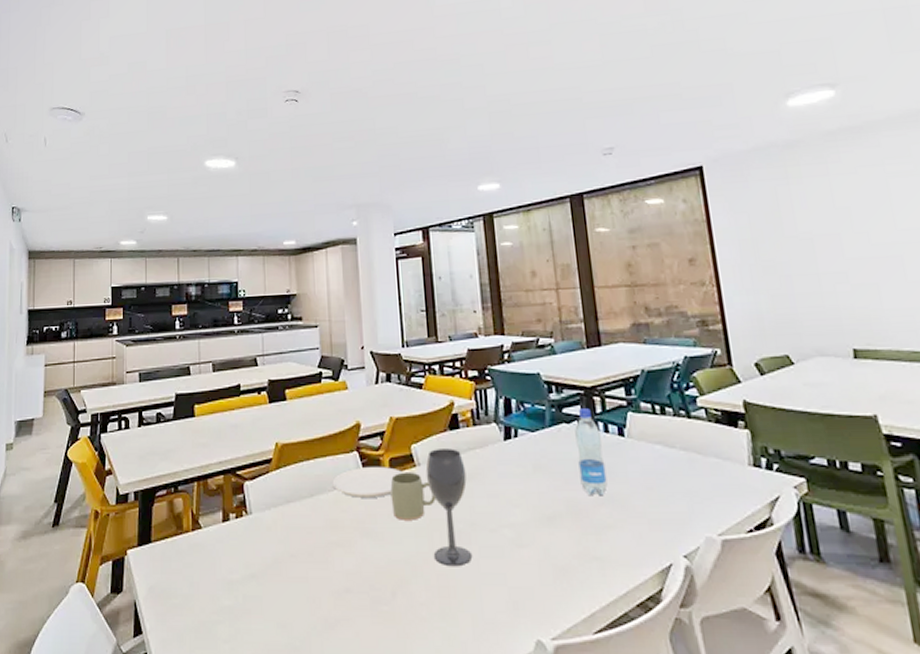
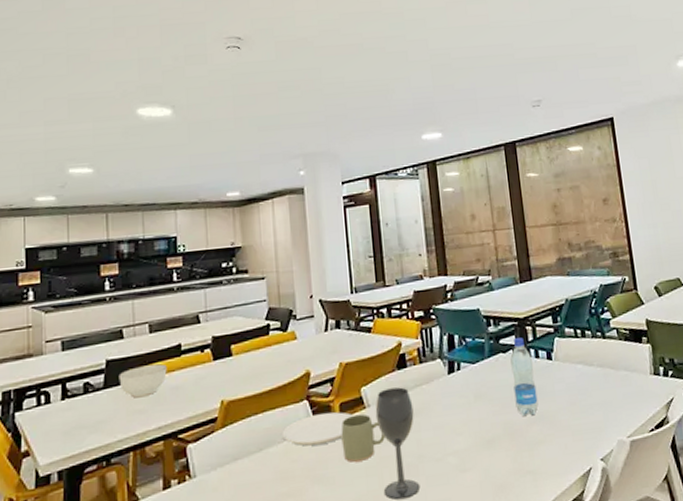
bowl: none [186,402,228,432] -> present [118,363,167,398]

